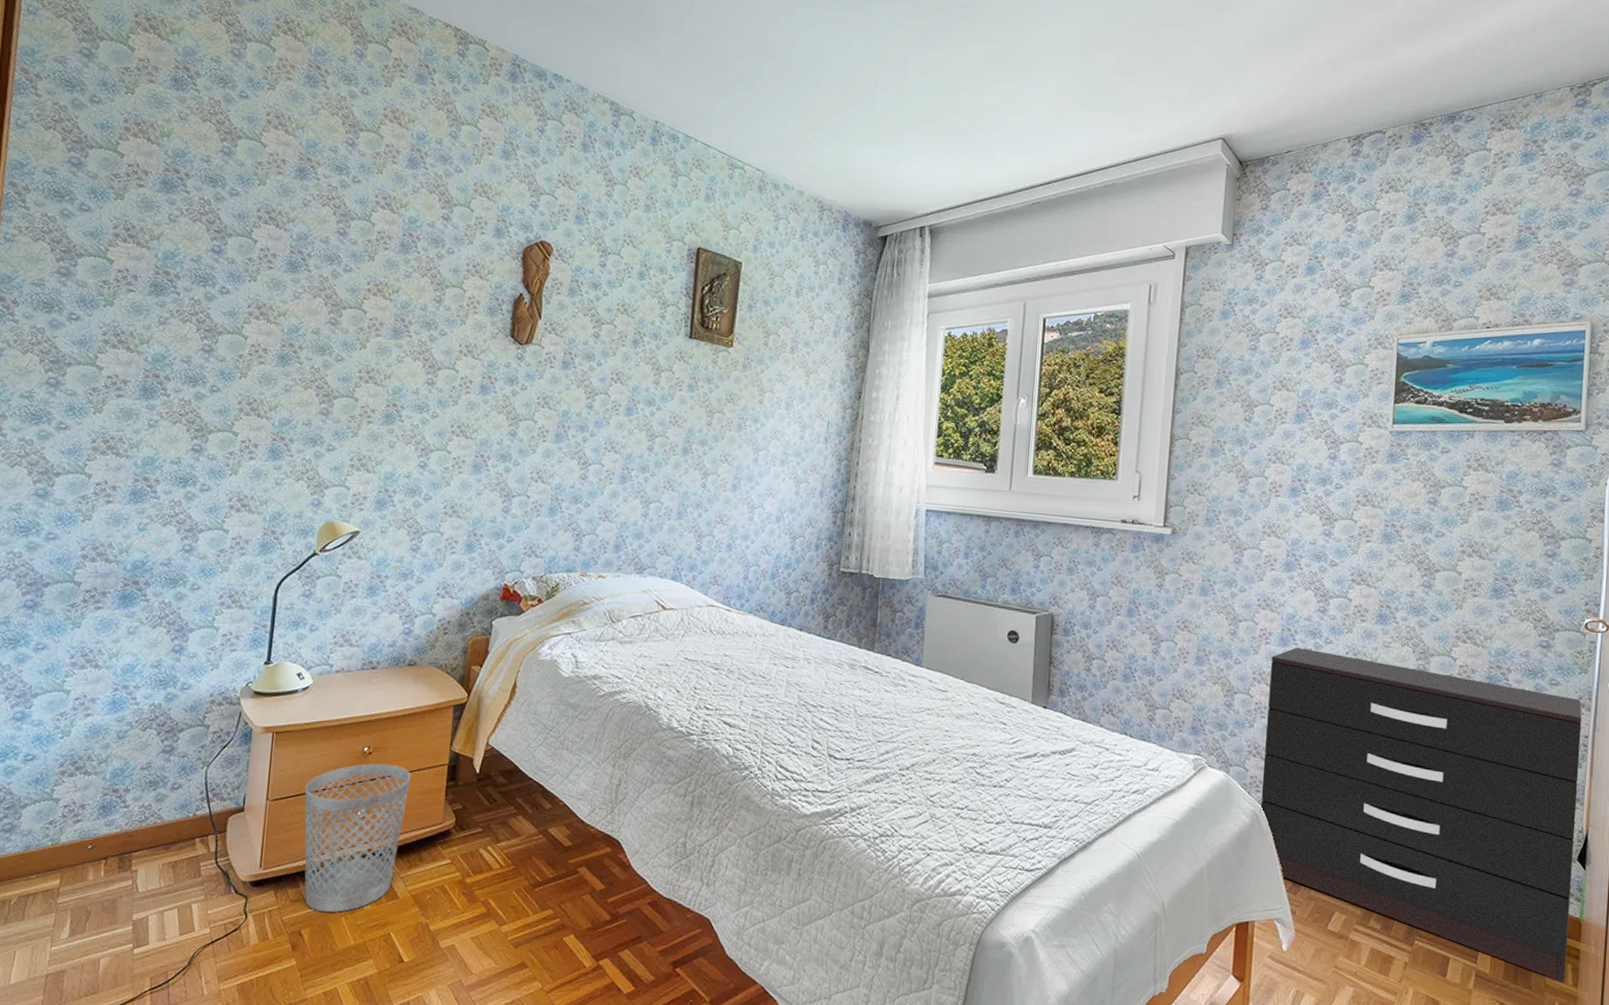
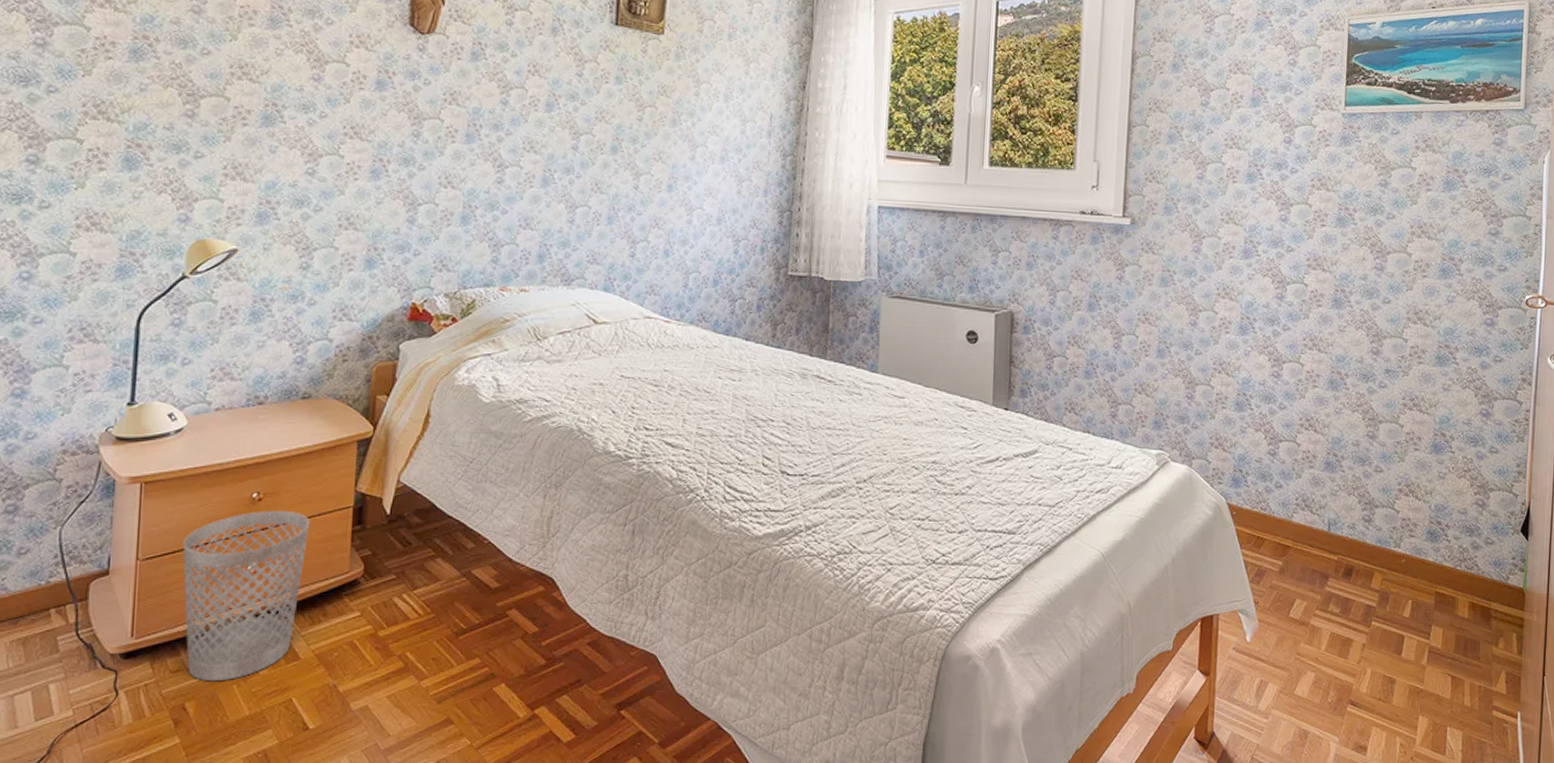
dresser: present [1260,647,1582,983] -> none [1223,335,1524,652]

